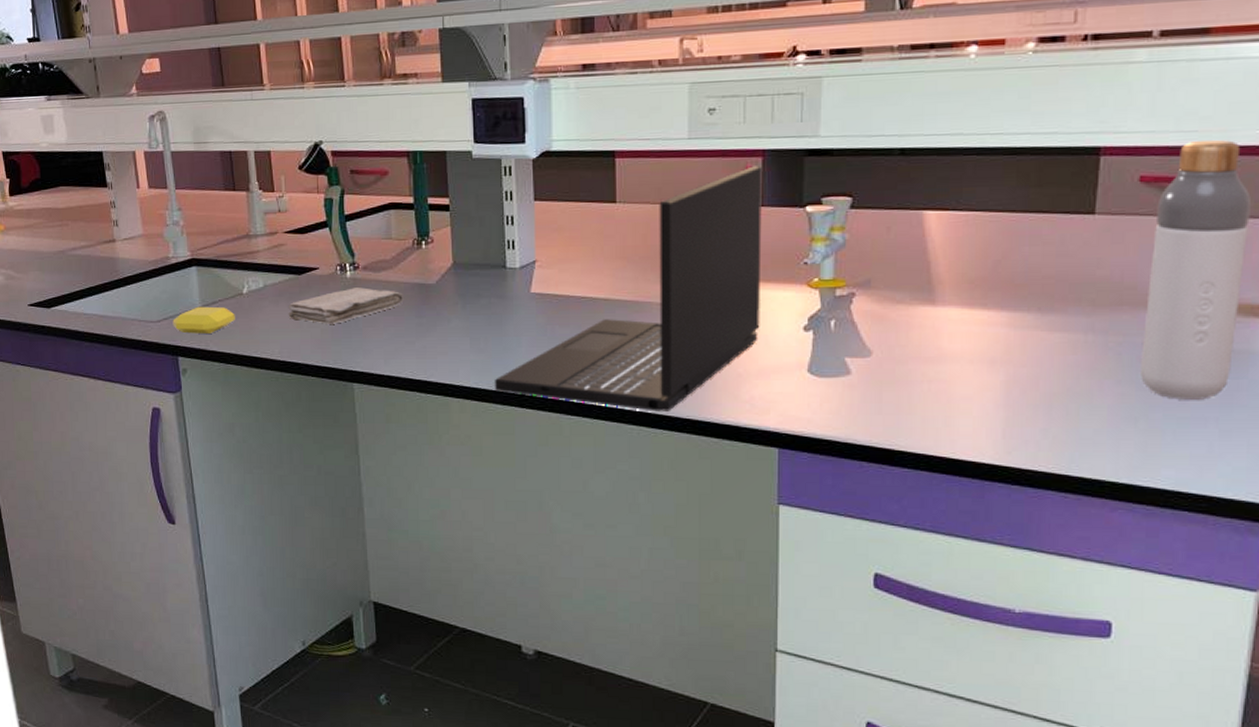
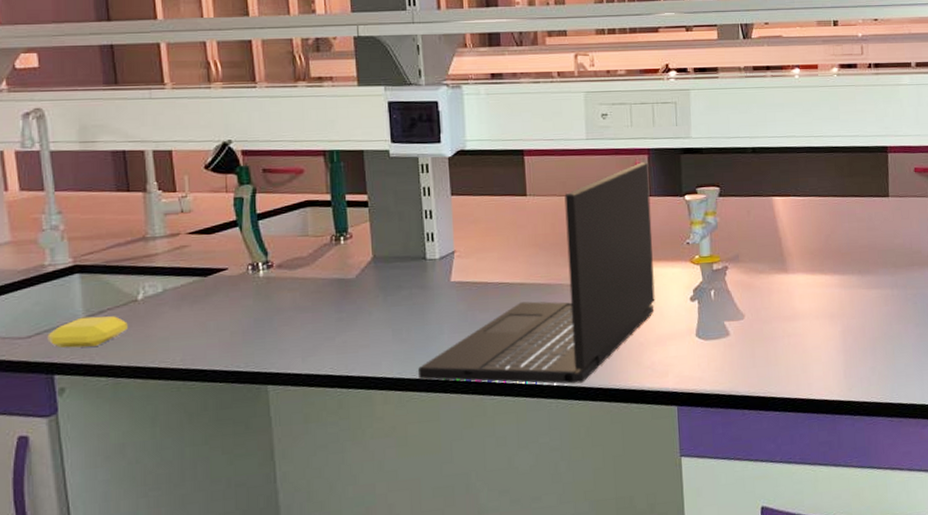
washcloth: present [288,287,404,324] -> none [192,286,322,326]

